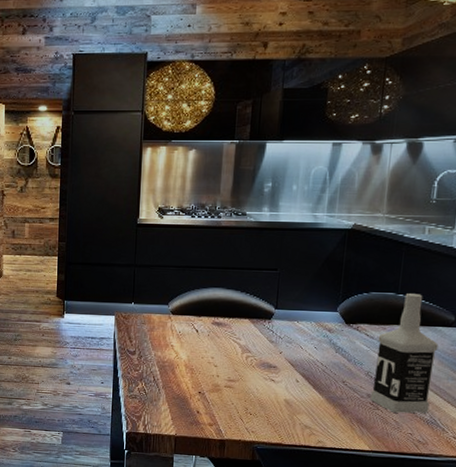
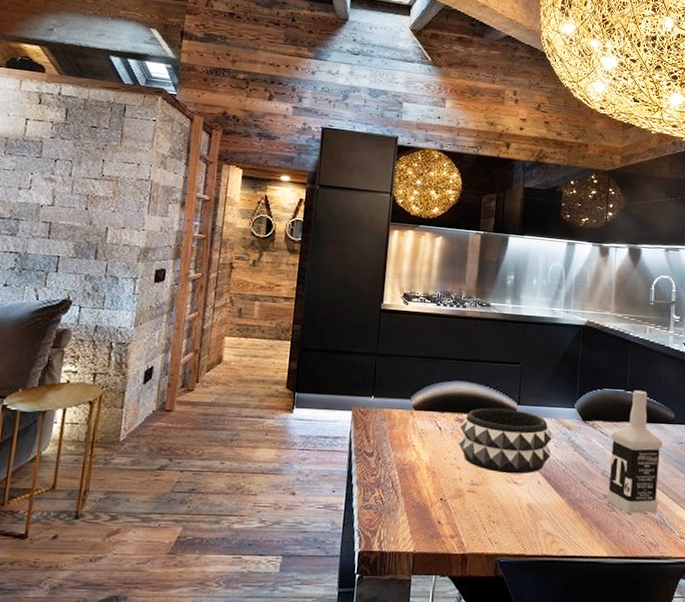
decorative bowl: none [215,312,312,373] -> present [458,408,552,474]

